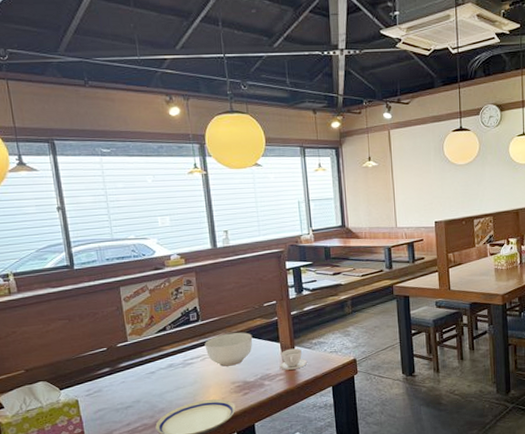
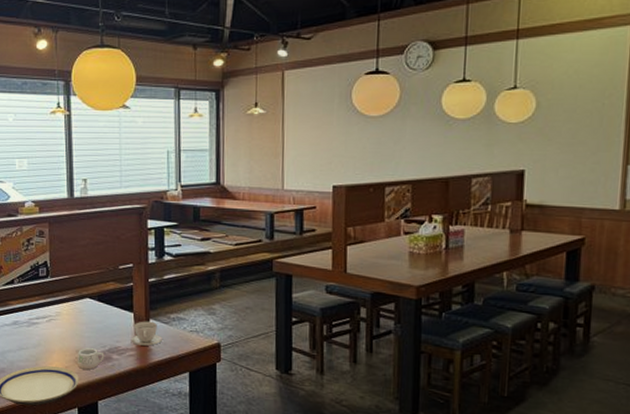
bowl: present [204,332,253,366] -> none [52,295,104,332]
teacup: none [232,378,257,398] -> present [77,348,105,370]

